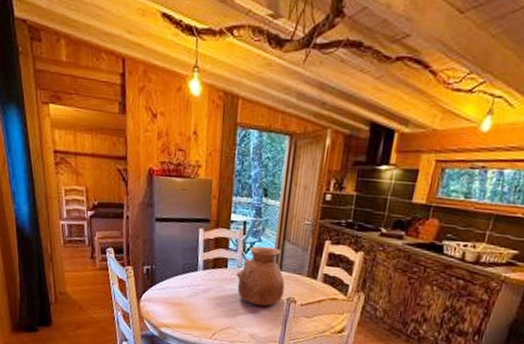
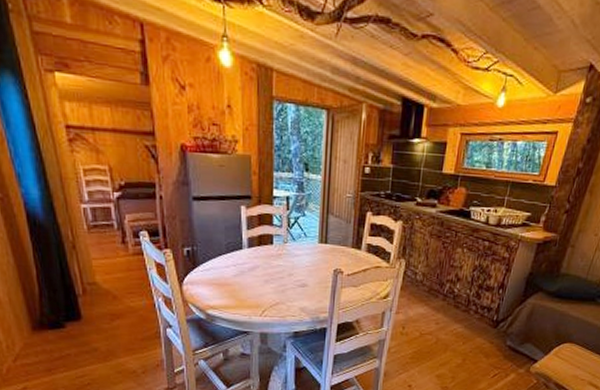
vase: present [237,246,285,306] -> none [283,220,332,280]

